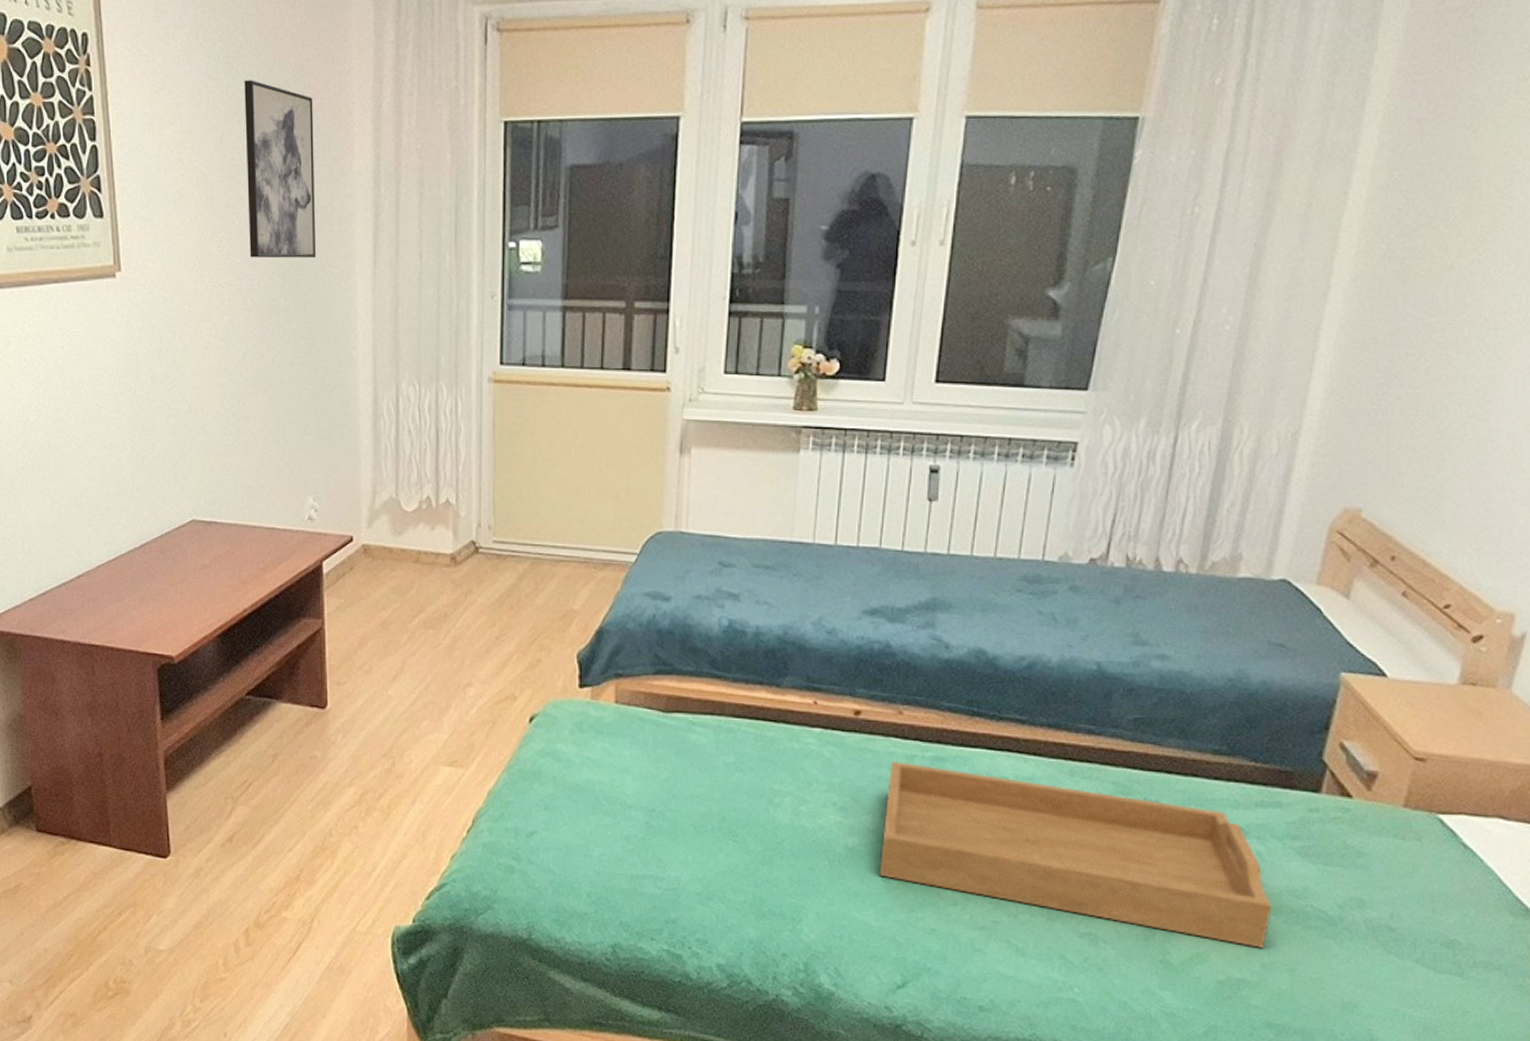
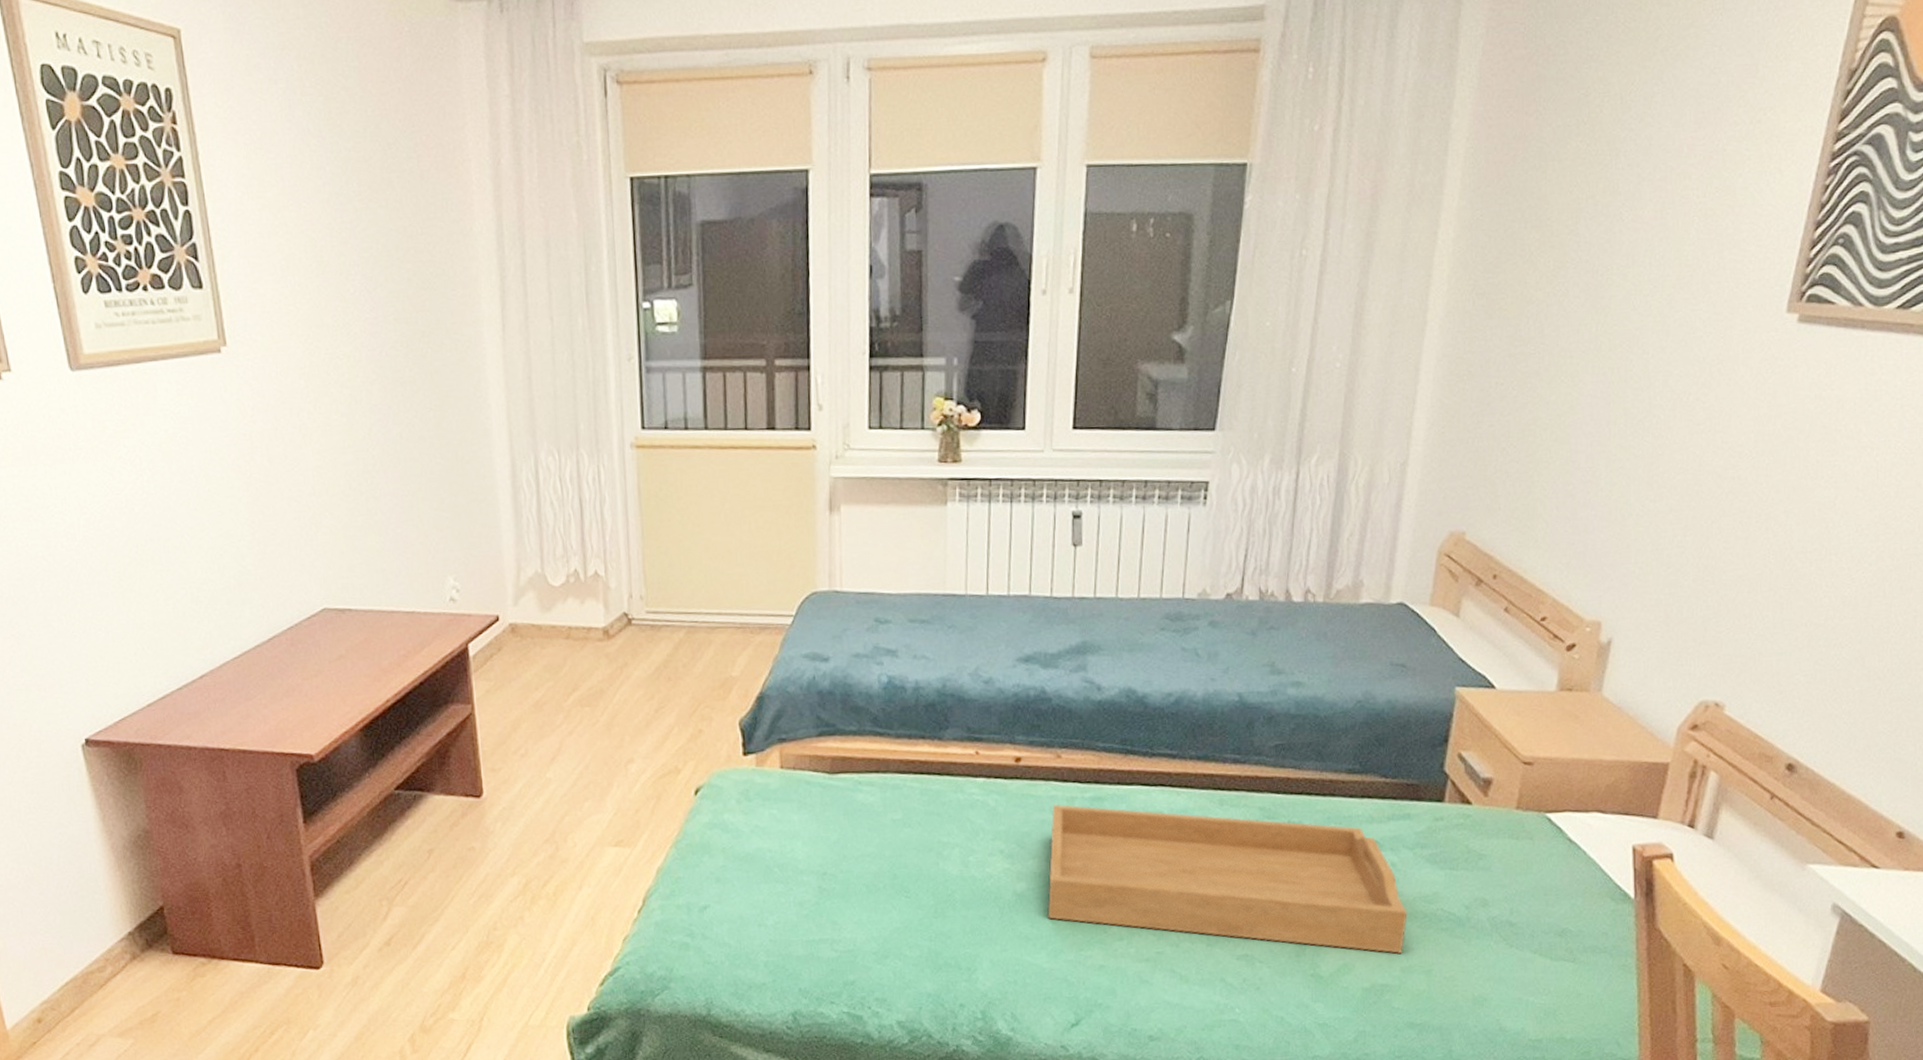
wall art: present [244,80,317,258] -> none [350,137,441,327]

